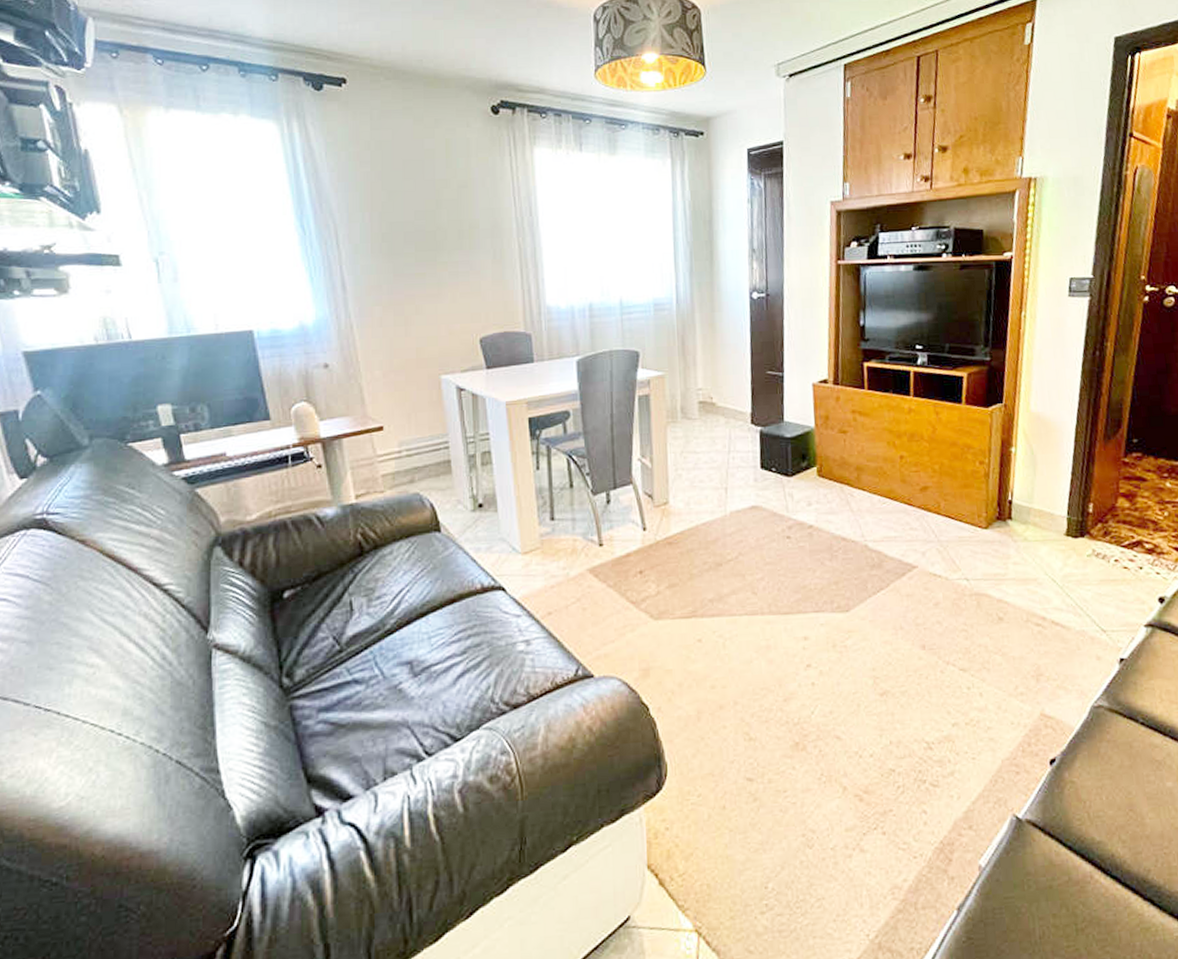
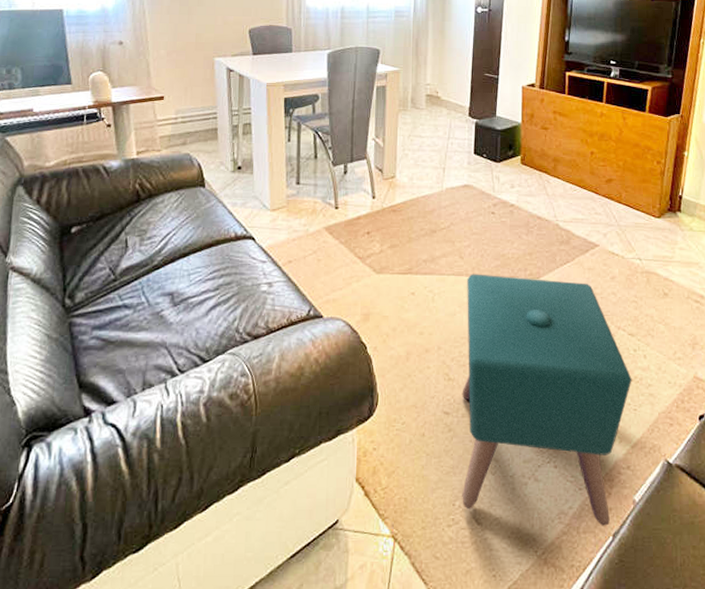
ottoman: none [763,611,968,899] -> present [462,274,632,526]

